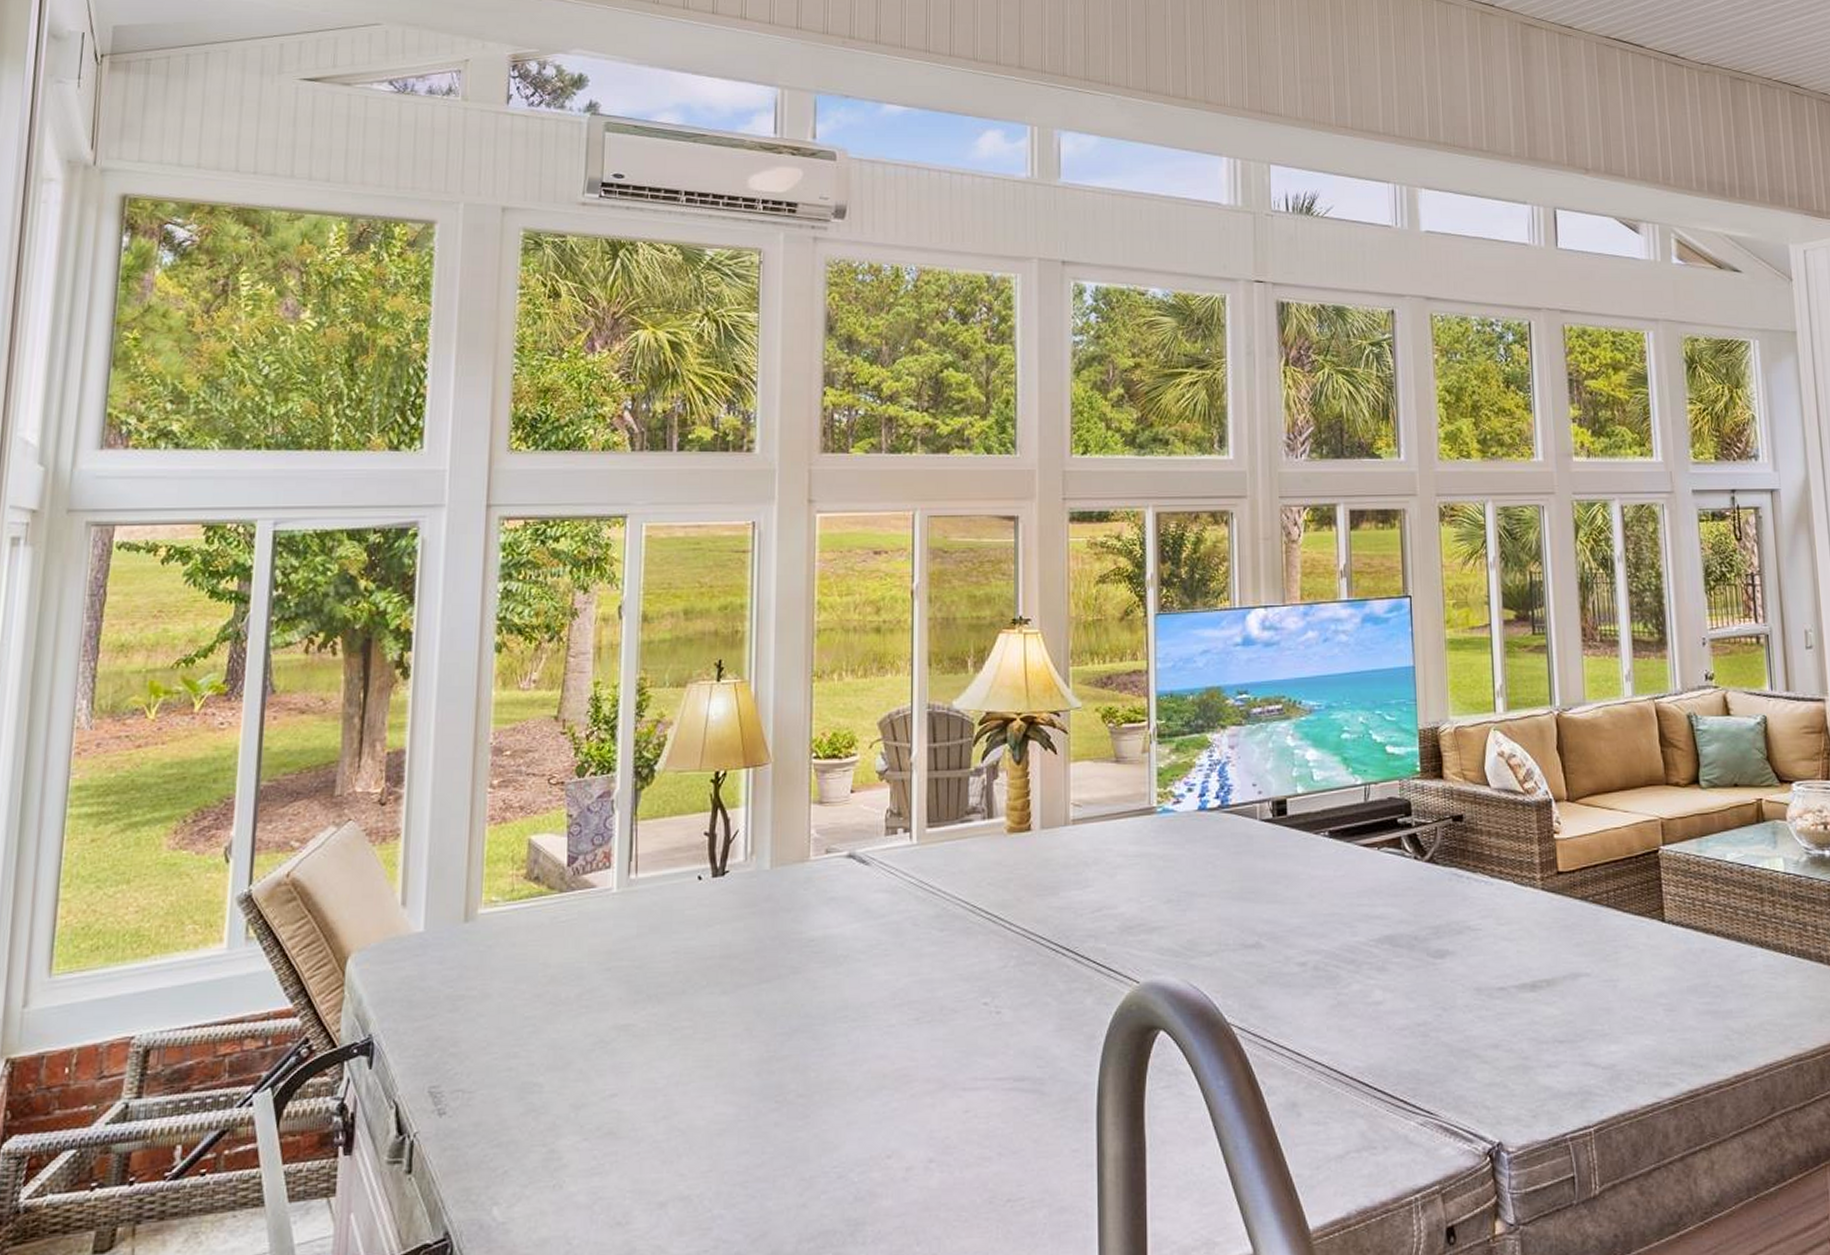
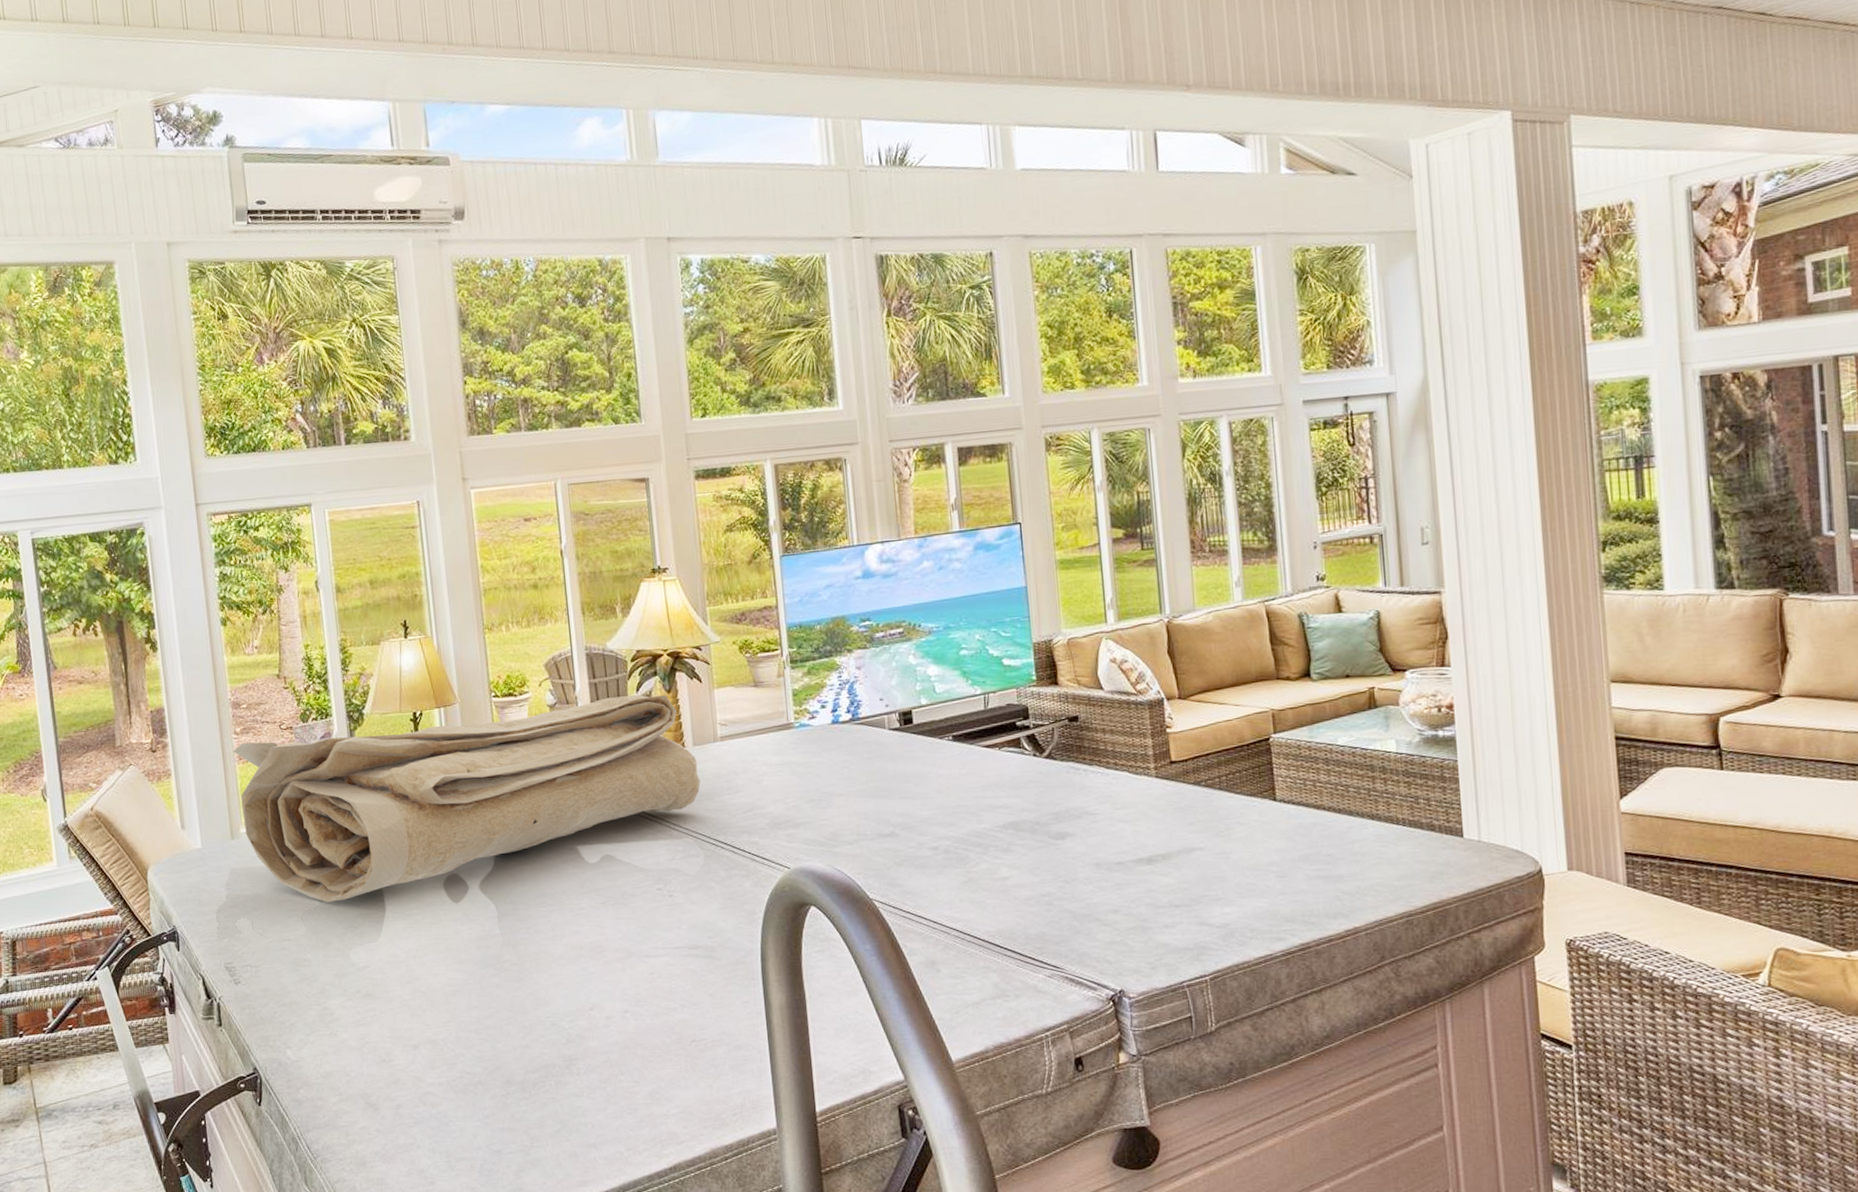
towel: none [483,764,1045,1009] -> present [233,694,701,902]

